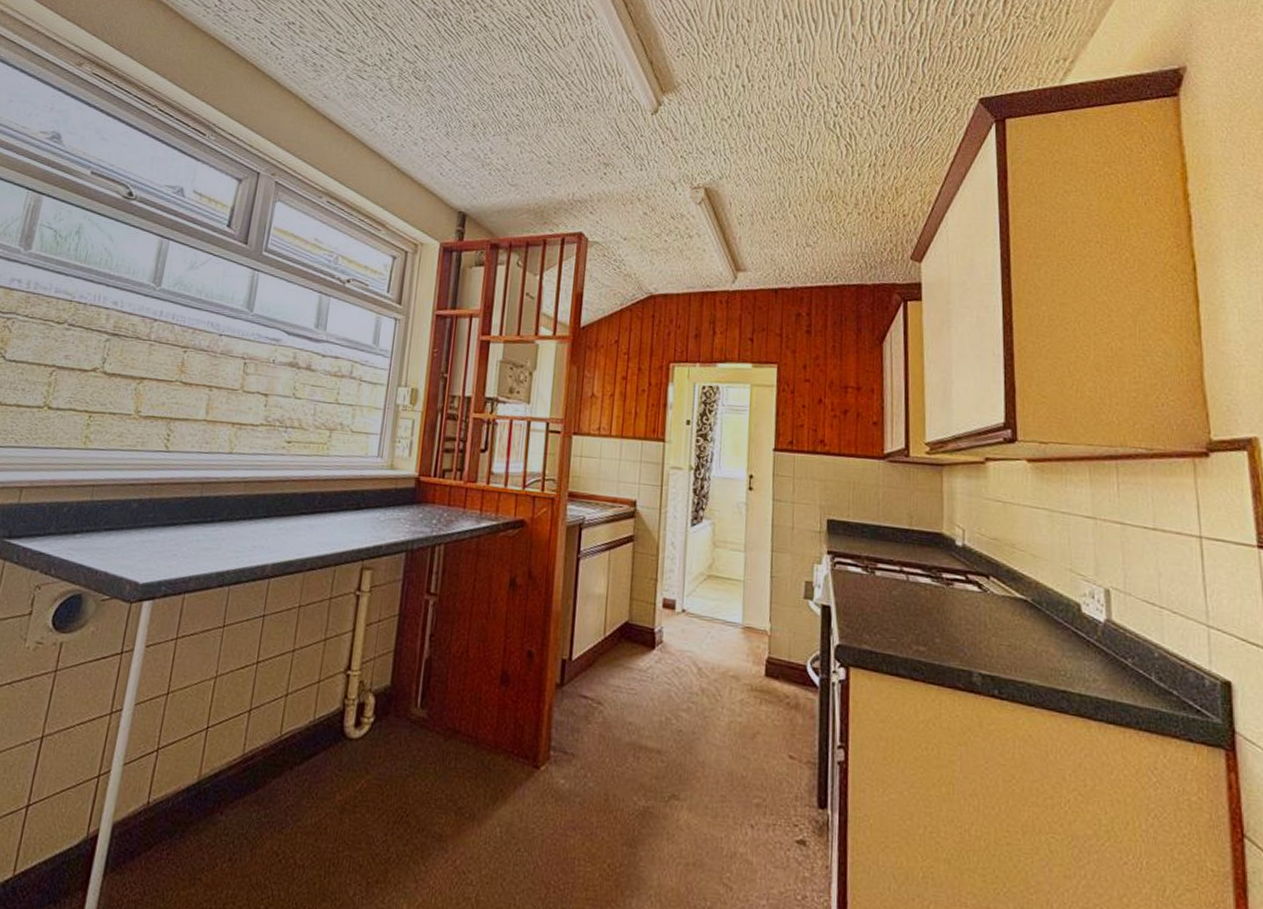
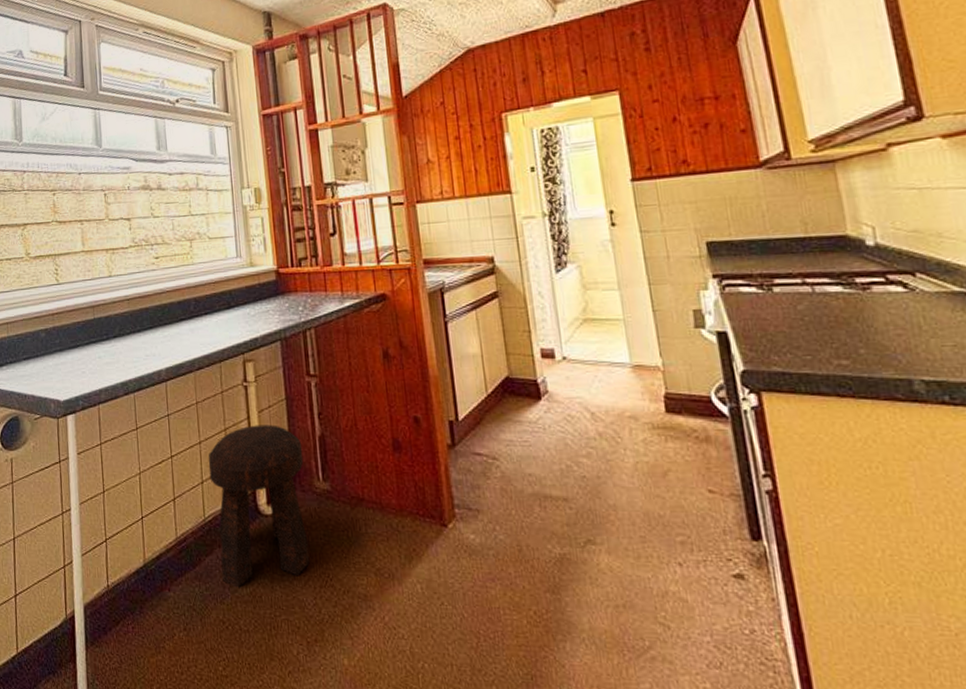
stool: none [286,638,406,817] -> present [208,424,310,588]

